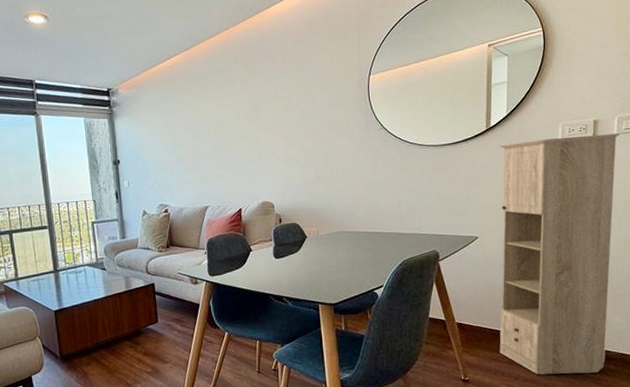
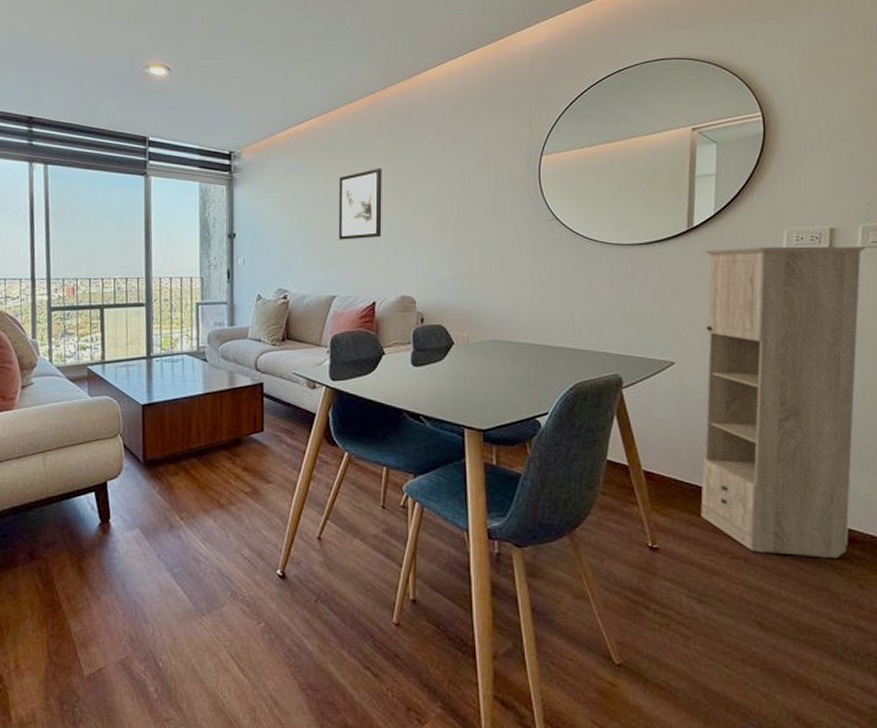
wall art: none [203,94,243,159] -> present [338,167,382,240]

